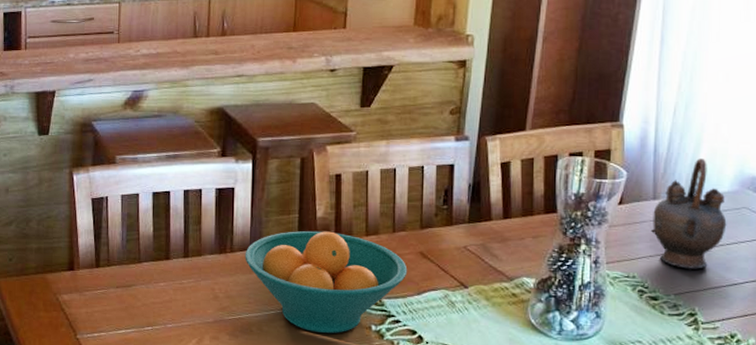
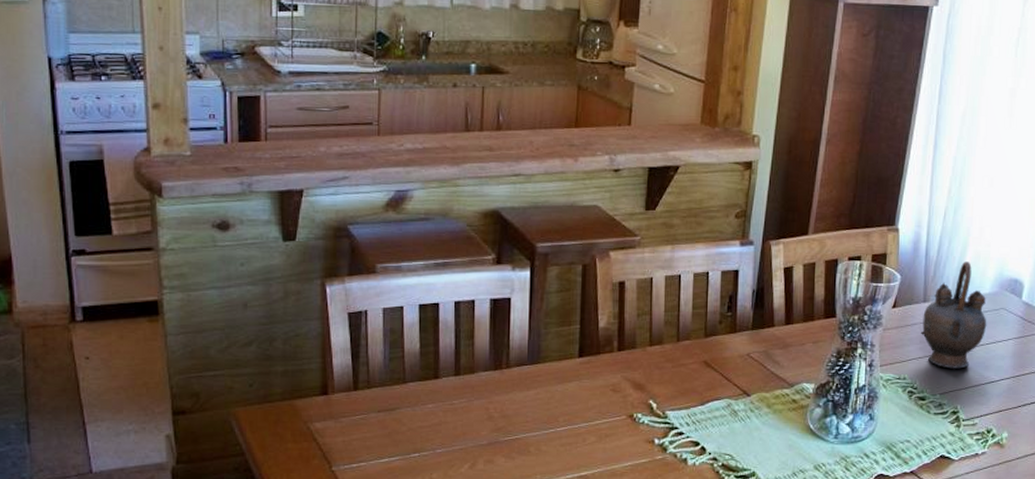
fruit bowl: present [245,230,408,334] -> none [522,342,691,450]

